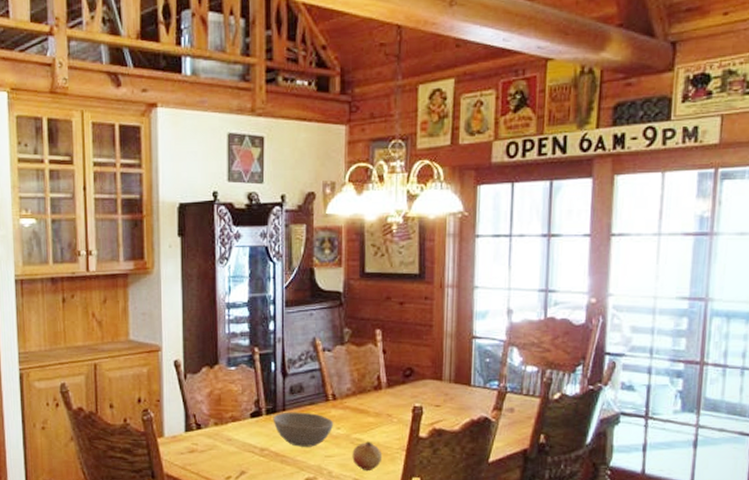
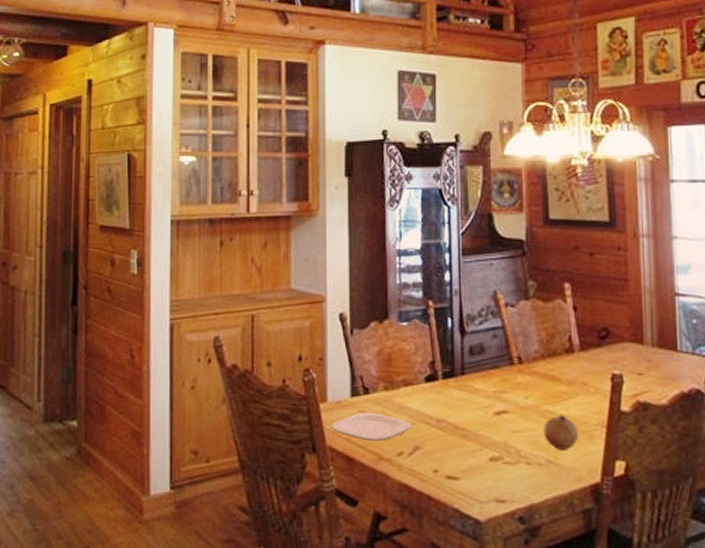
plate: none [167,444,238,468] -> present [330,412,411,441]
bowl: present [273,412,334,447] -> none [450,376,521,419]

